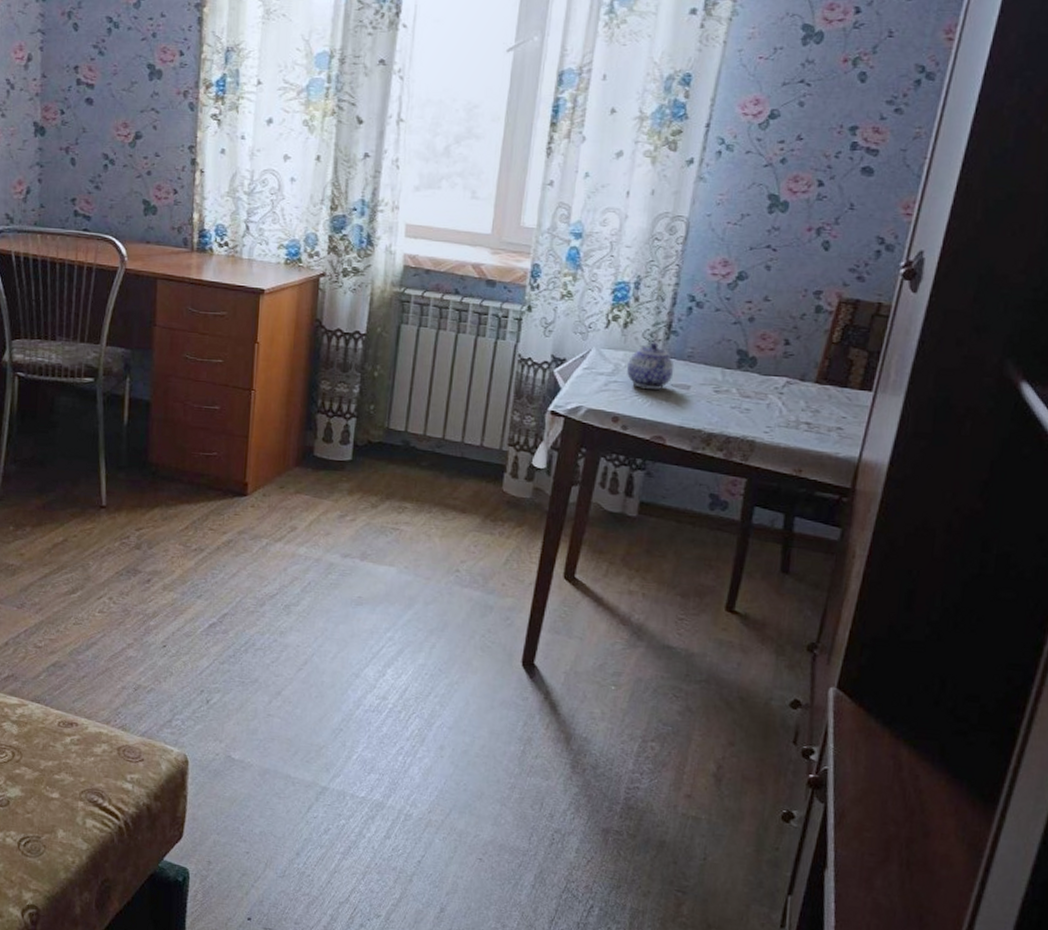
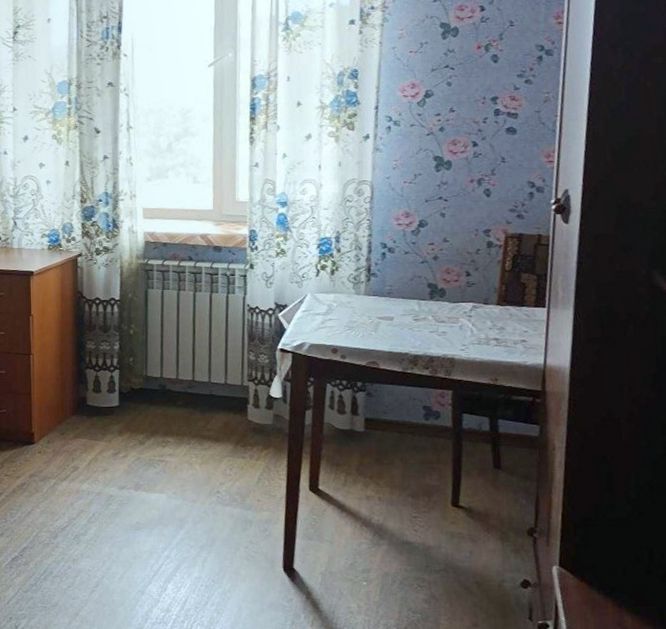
teapot: present [627,342,675,389] -> none [339,284,378,323]

